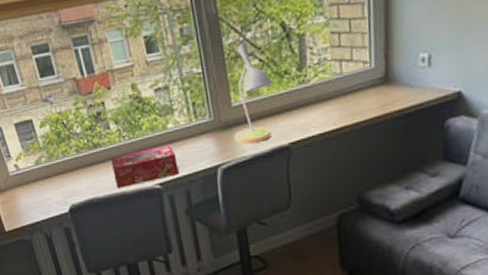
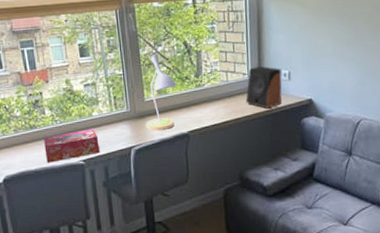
speaker: none [367,49,419,108] -> present [246,66,282,109]

